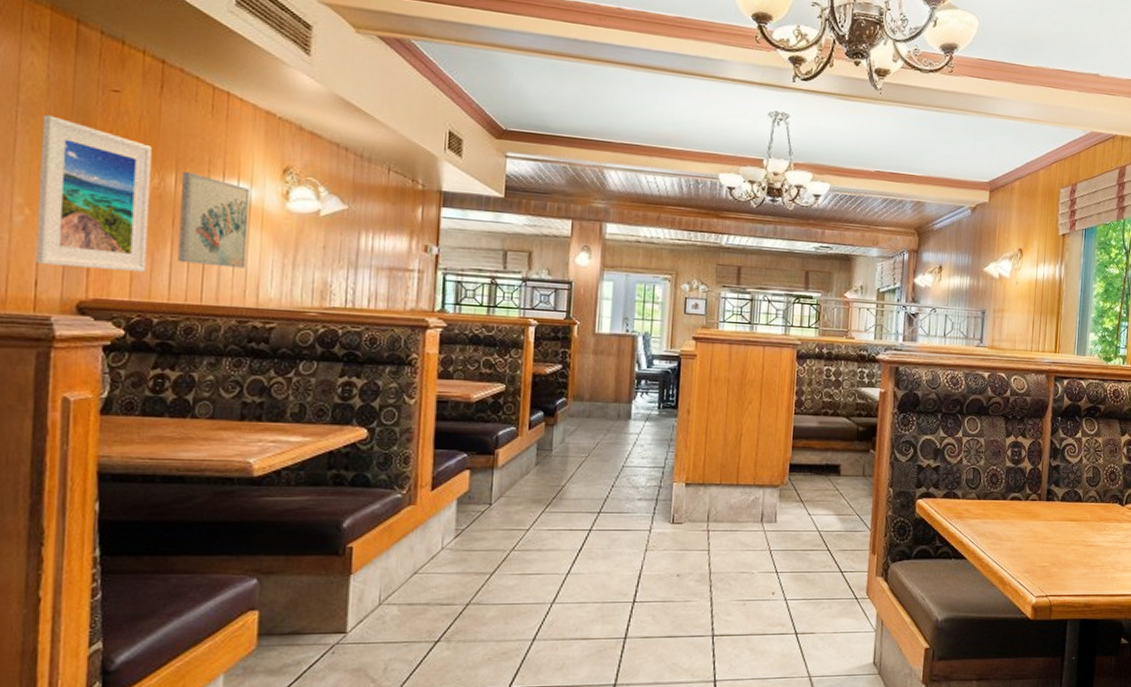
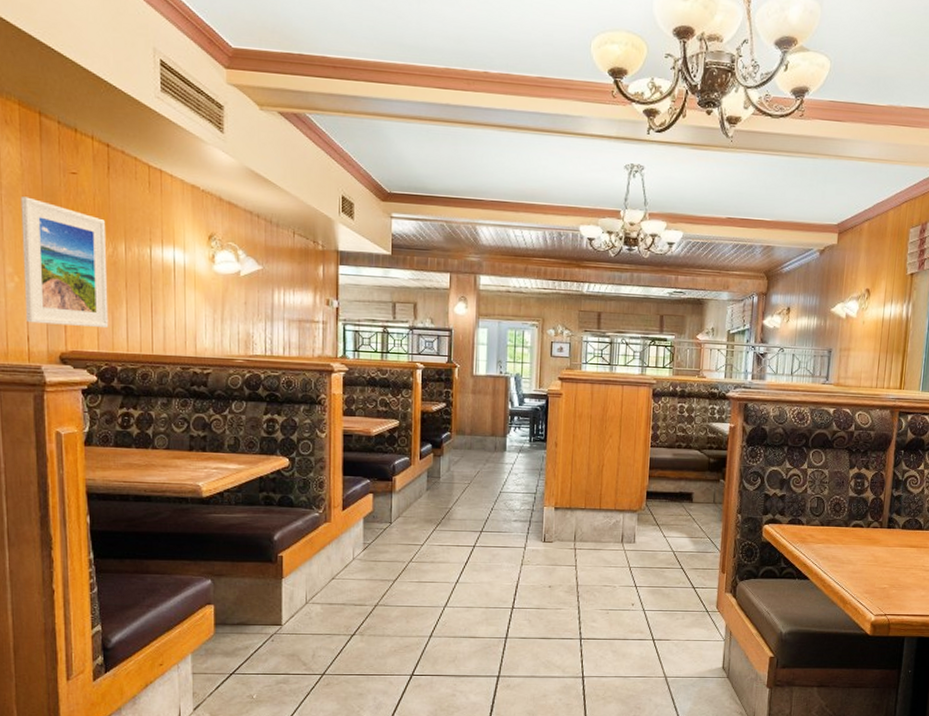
wall art: present [178,171,250,269] -> none [131,240,185,323]

